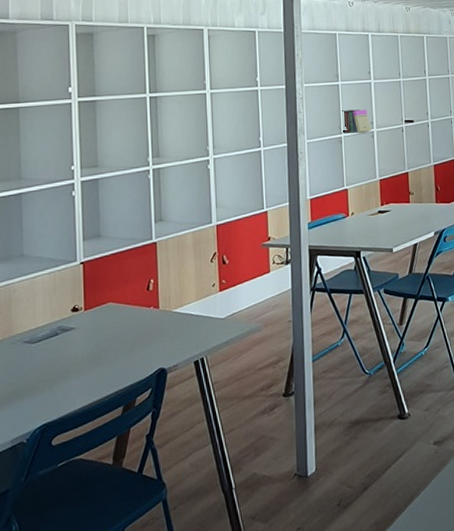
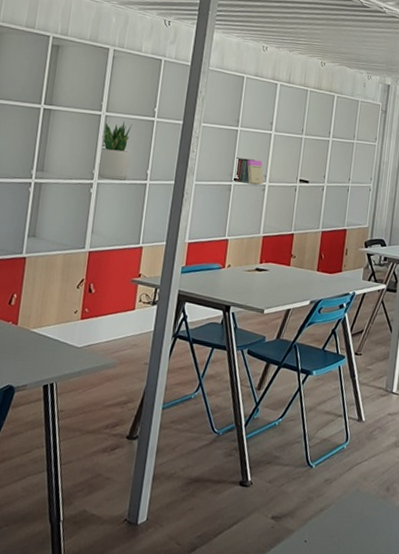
planter: none [210,95,241,153] -> present [98,121,133,180]

